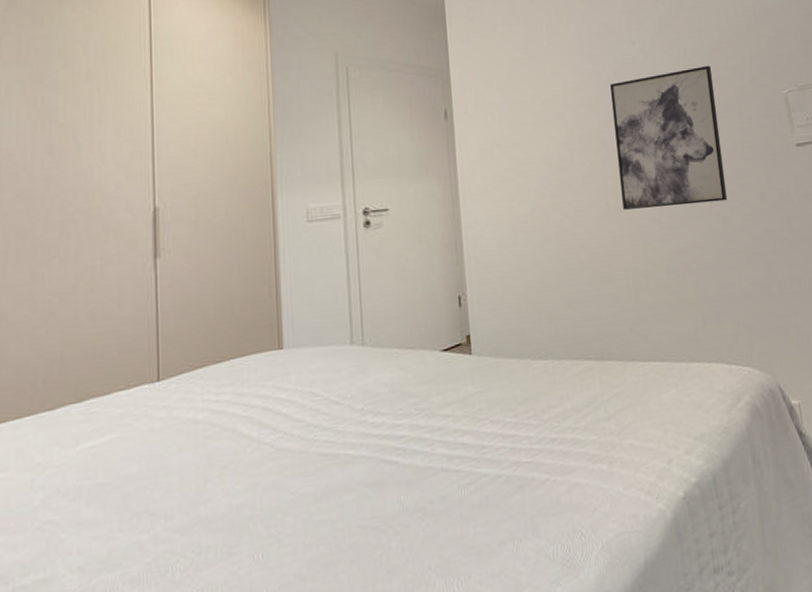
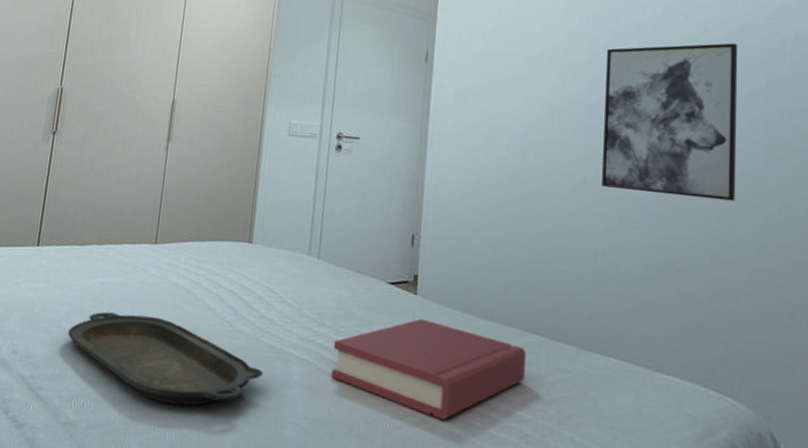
serving tray: none [50,464,319,564] -> present [68,311,264,406]
hardback book: none [394,375,584,470] -> present [331,318,526,421]

